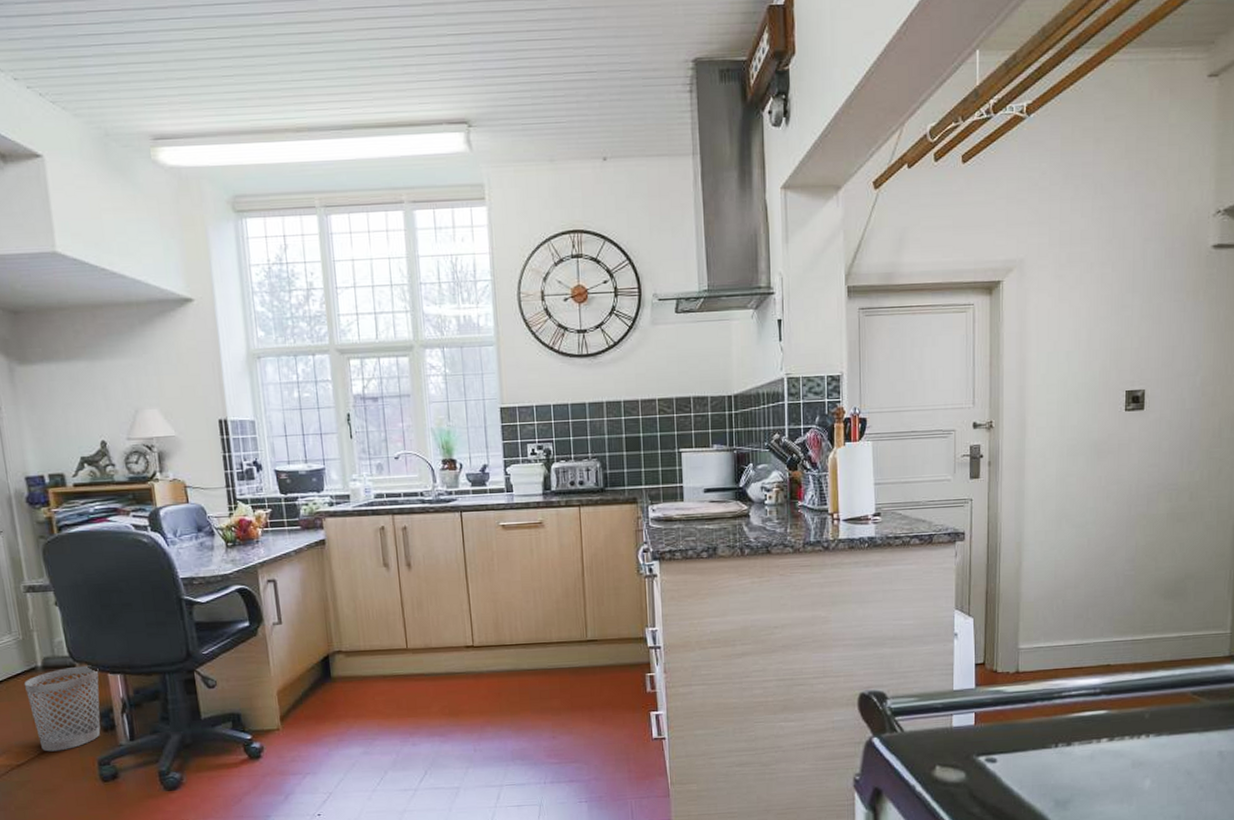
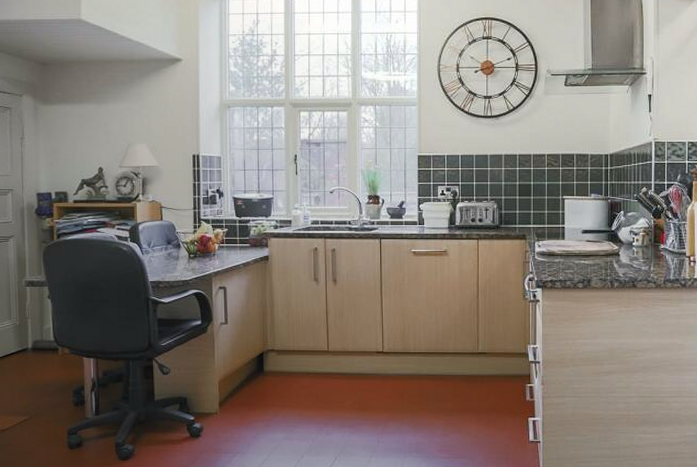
wastebasket: present [23,665,101,752] -> none [15,349,77,420]

